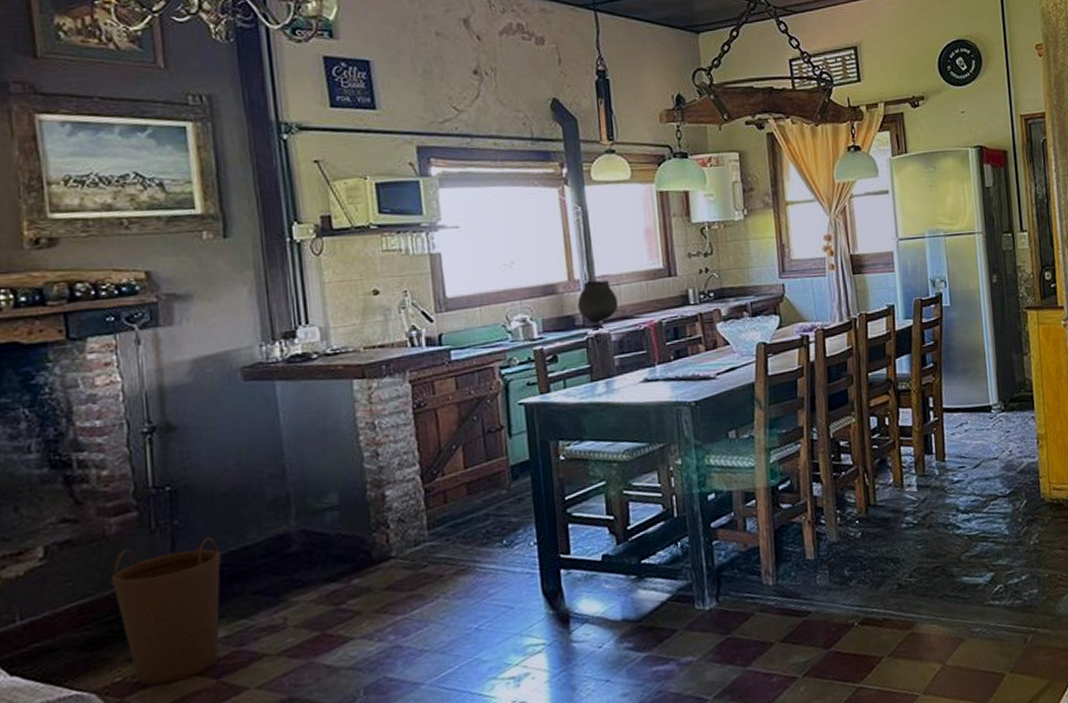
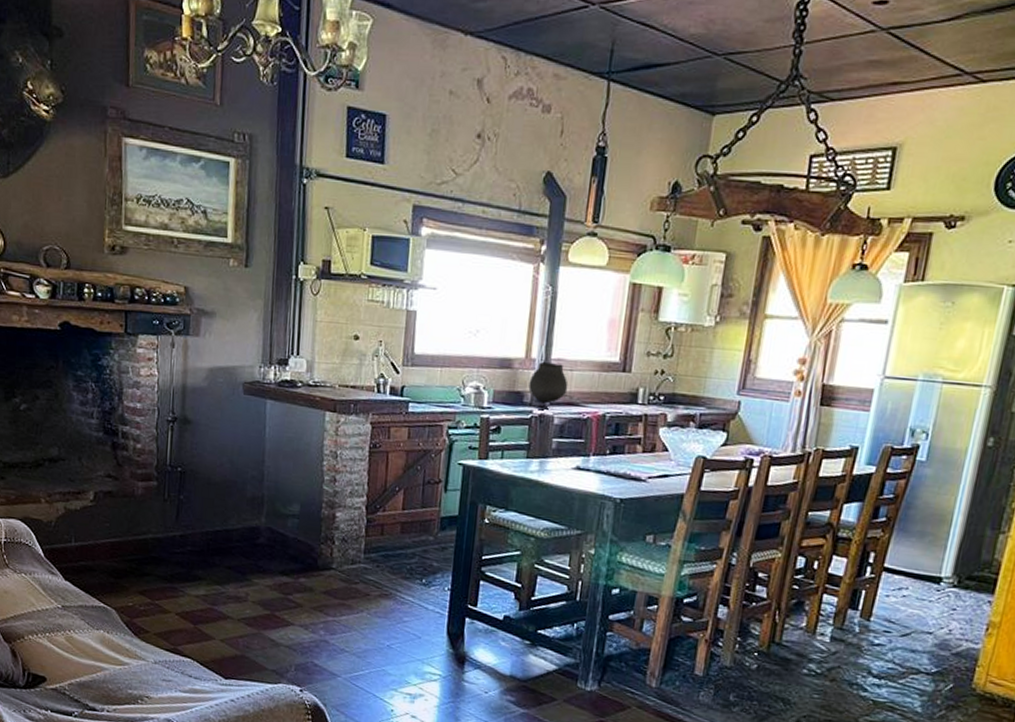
basket: present [111,537,221,686] -> none [134,508,209,619]

